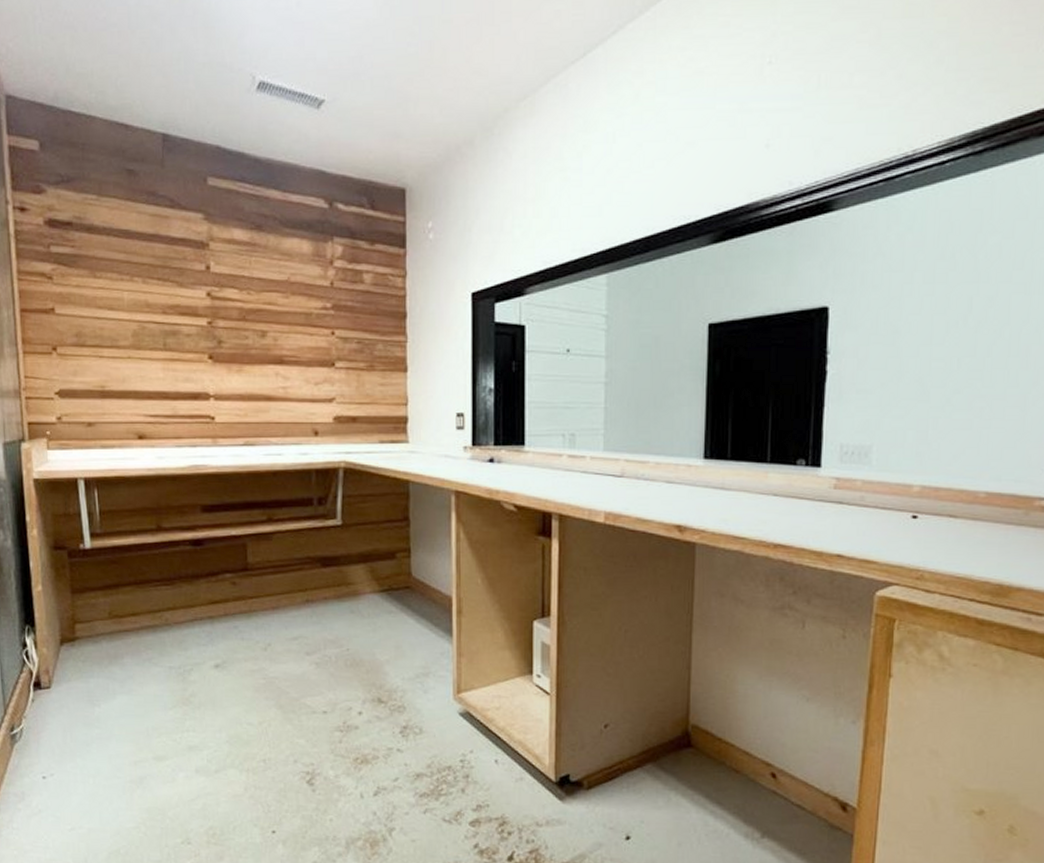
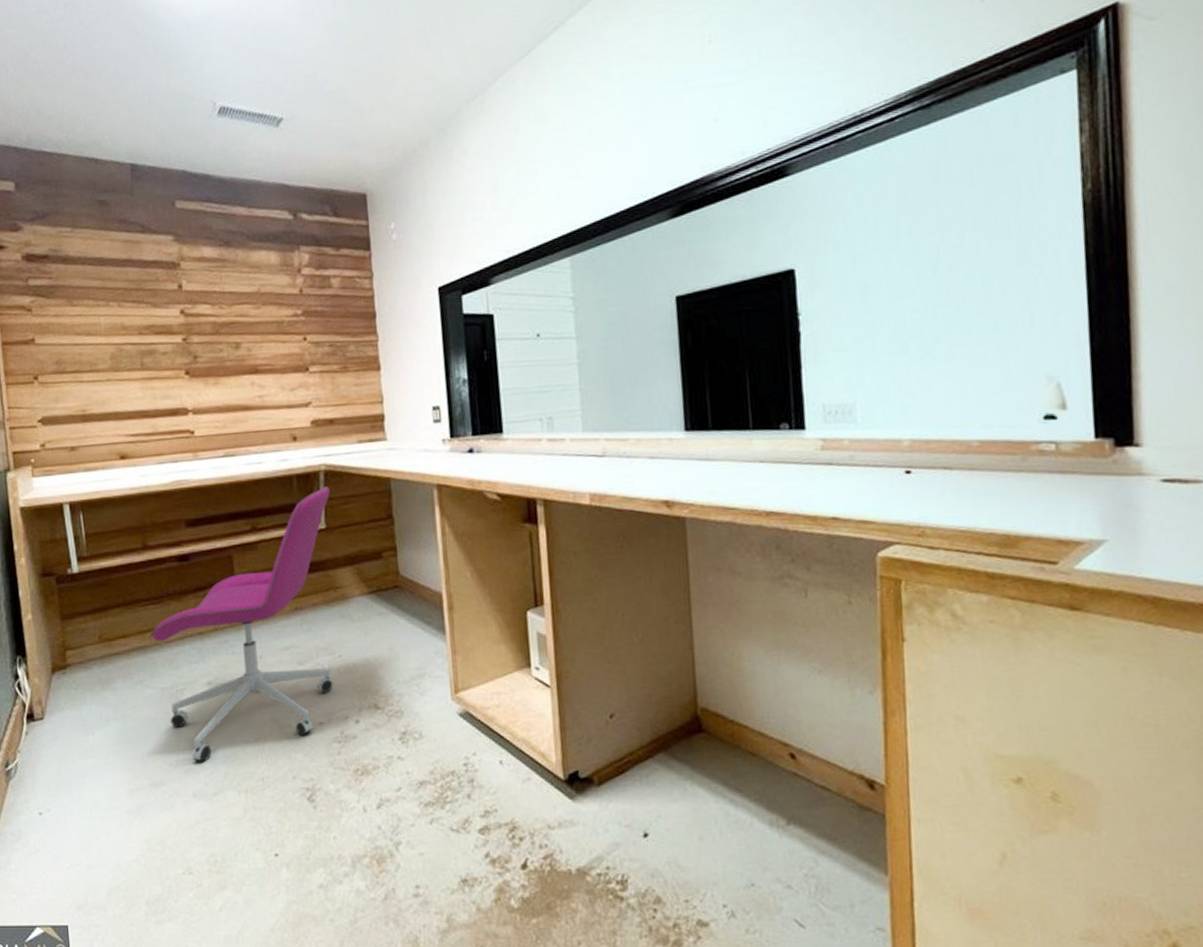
office chair: none [161,482,349,741] -> present [150,485,334,762]

